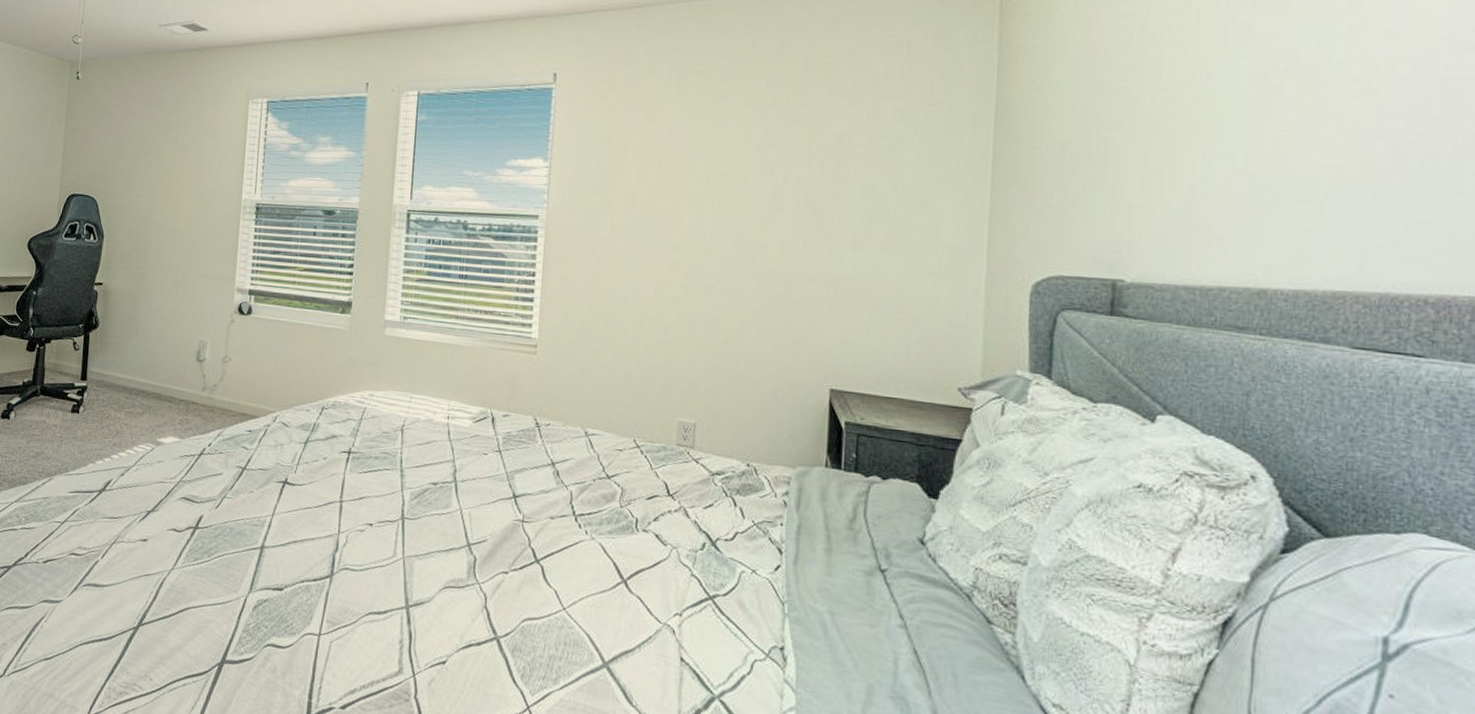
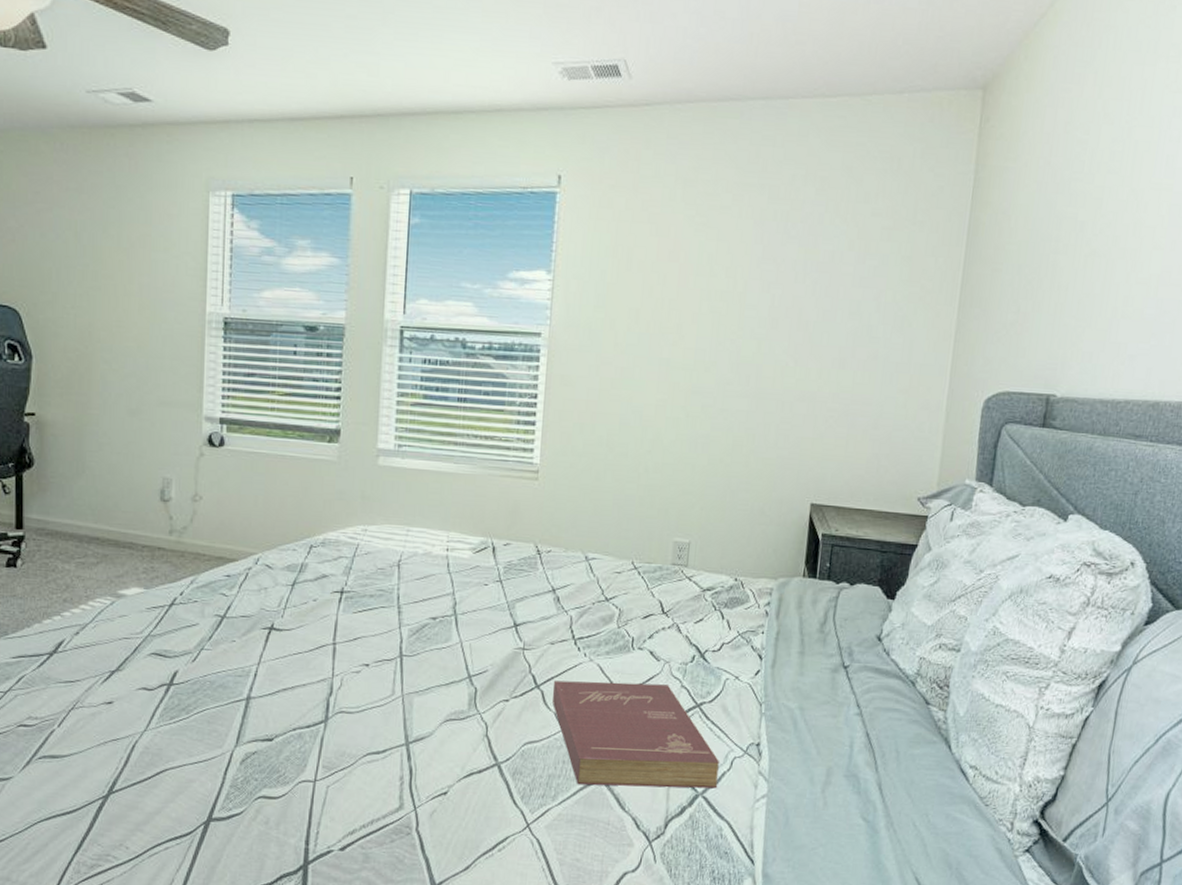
book: none [552,556,739,693] -> present [552,680,720,789]

